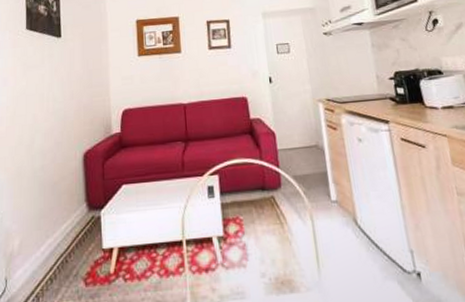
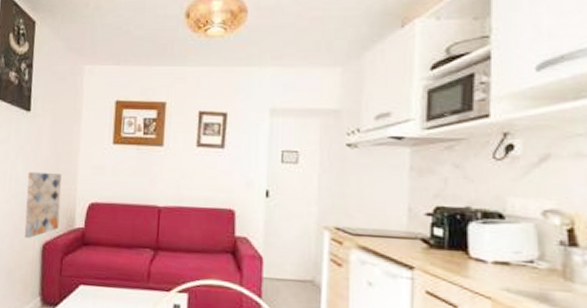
wall art: none [64,88,97,150] -> present [24,171,61,238]

